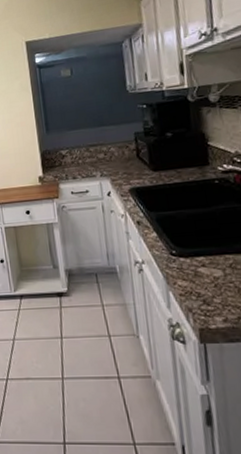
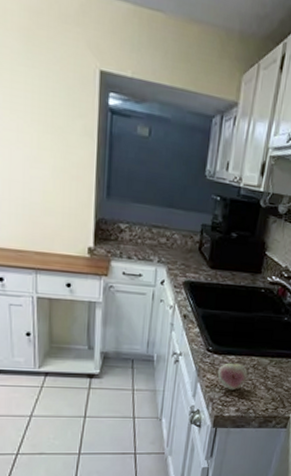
fruit: none [189,264,227,297] -> present [217,363,248,390]

